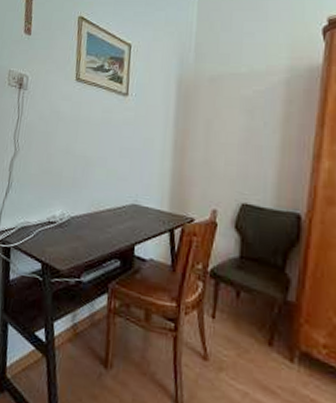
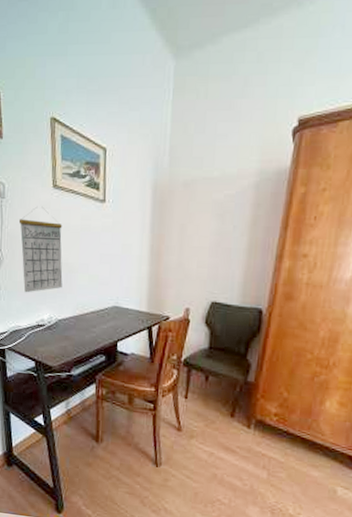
calendar: none [37,98,83,187] -> present [20,206,63,293]

